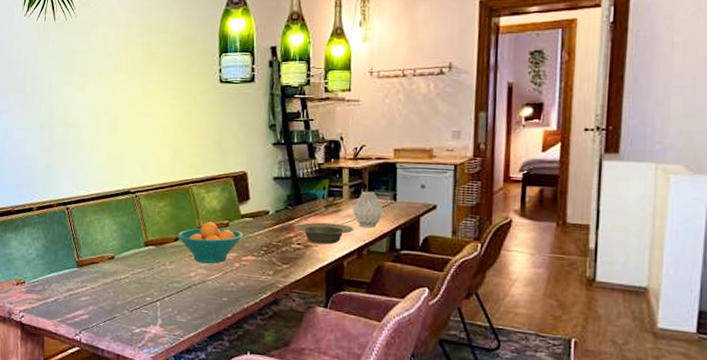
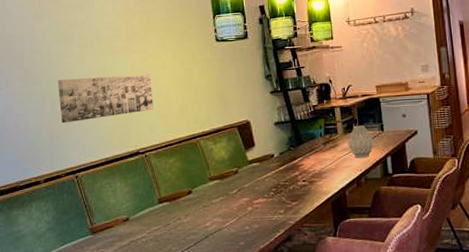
wall art: none [56,108,149,154] -> present [57,74,154,124]
fruit bowl: present [177,221,244,264] -> none [189,171,253,212]
bowl: present [294,222,354,245] -> none [298,157,351,178]

